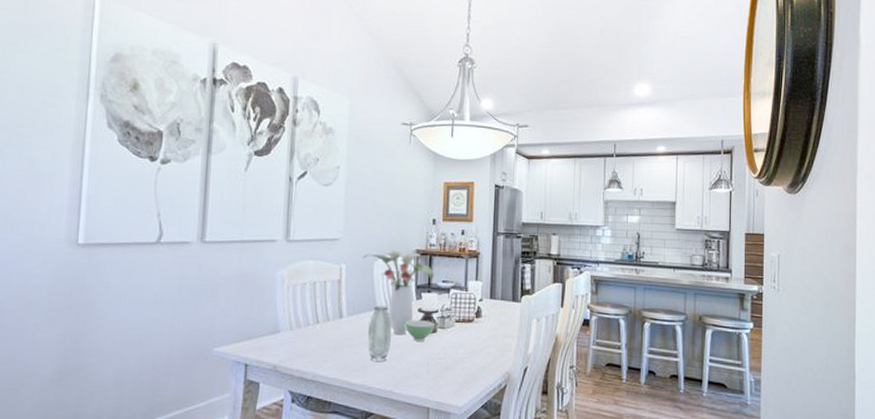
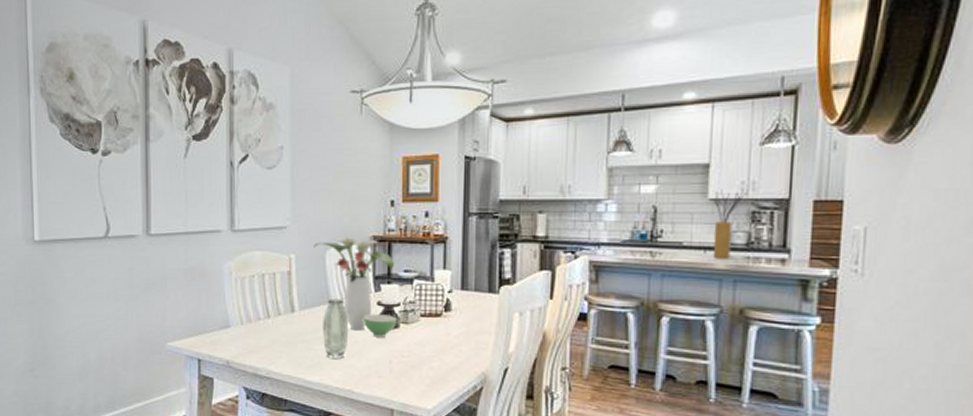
vase: none [679,222,701,277] -> present [713,189,746,260]

